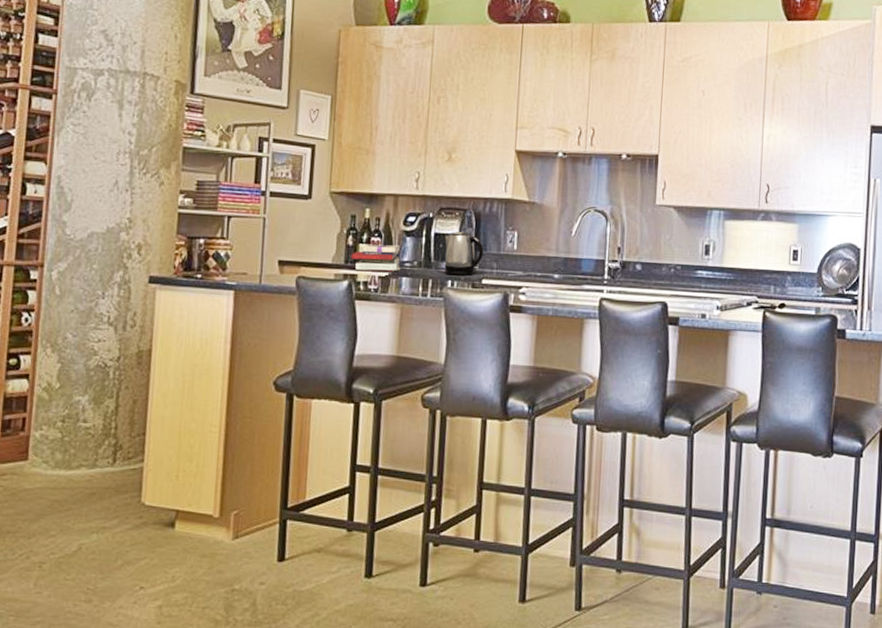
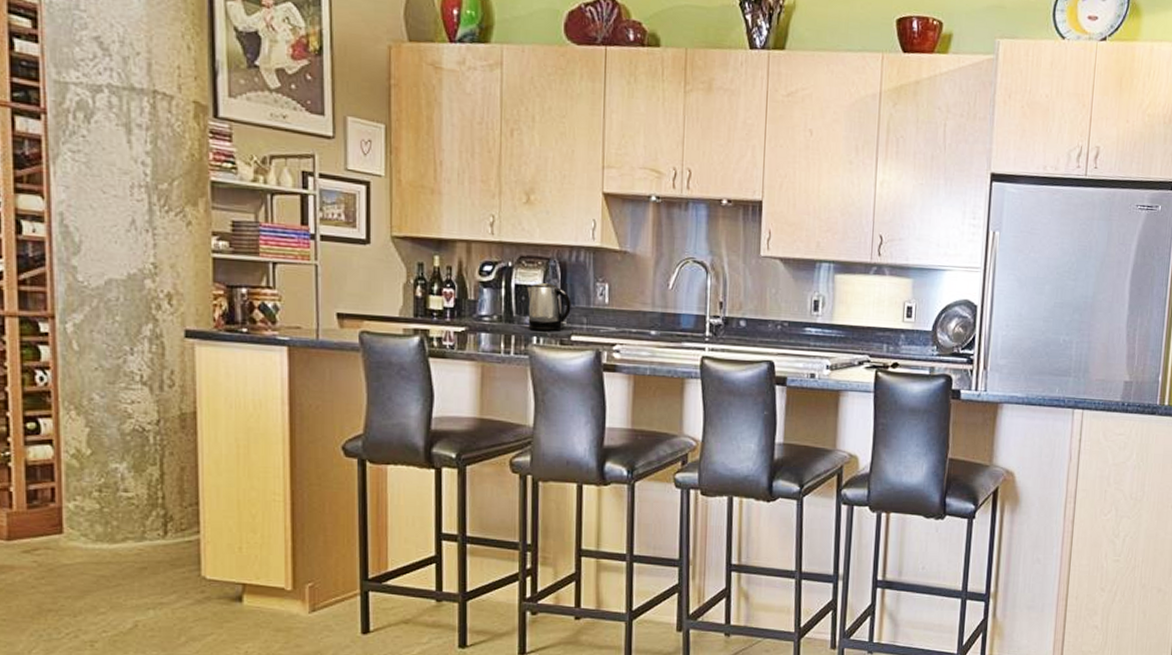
books: present [351,244,401,273] -> none [421,296,478,328]

